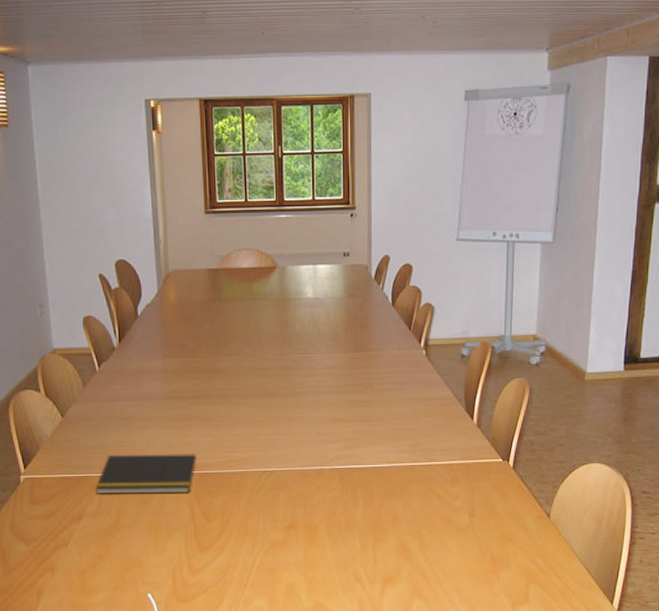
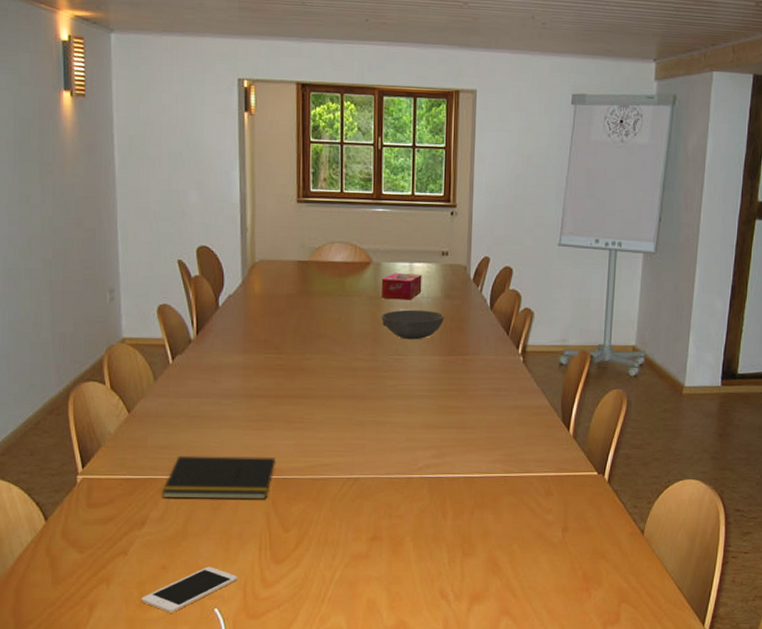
cell phone: none [82,555,168,598] -> present [141,566,238,613]
tissue box: none [287,275,326,301] -> present [381,273,422,300]
bowl: none [288,309,349,339] -> present [381,309,445,340]

